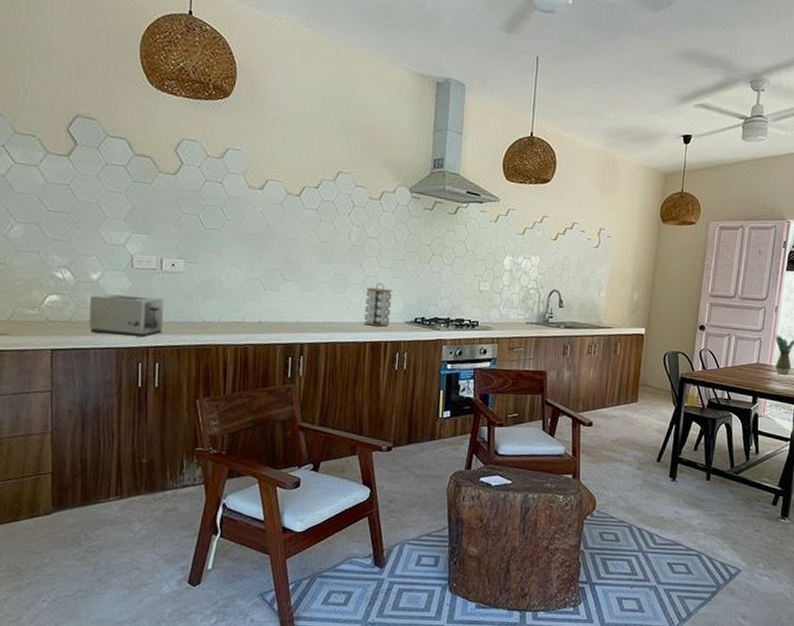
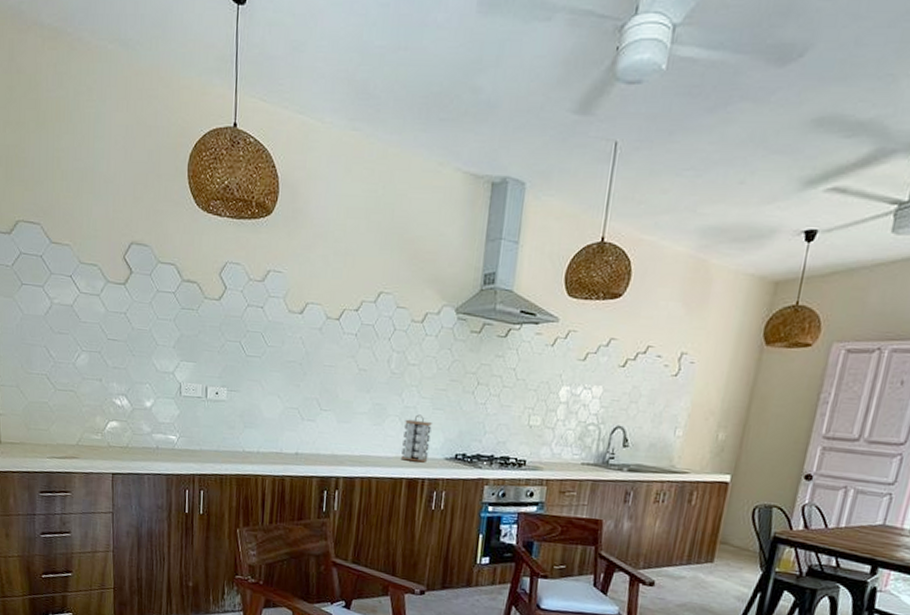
toaster: present [89,294,164,338] -> none [143,421,208,465]

